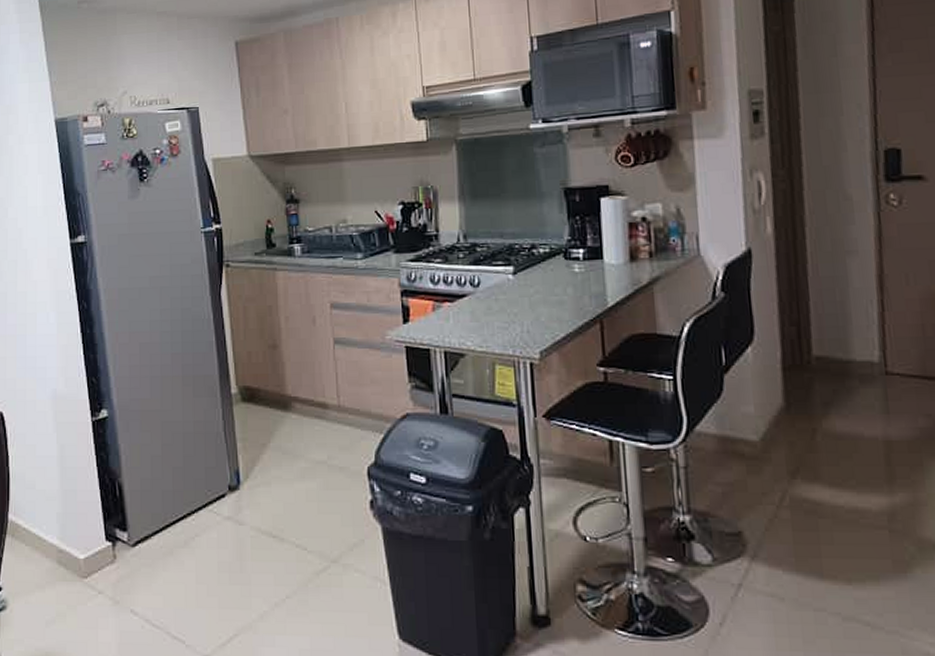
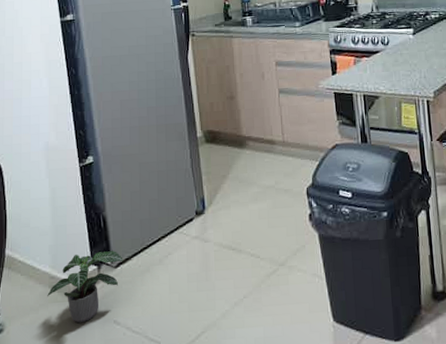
potted plant: none [55,526,142,609] -> present [47,251,123,323]

